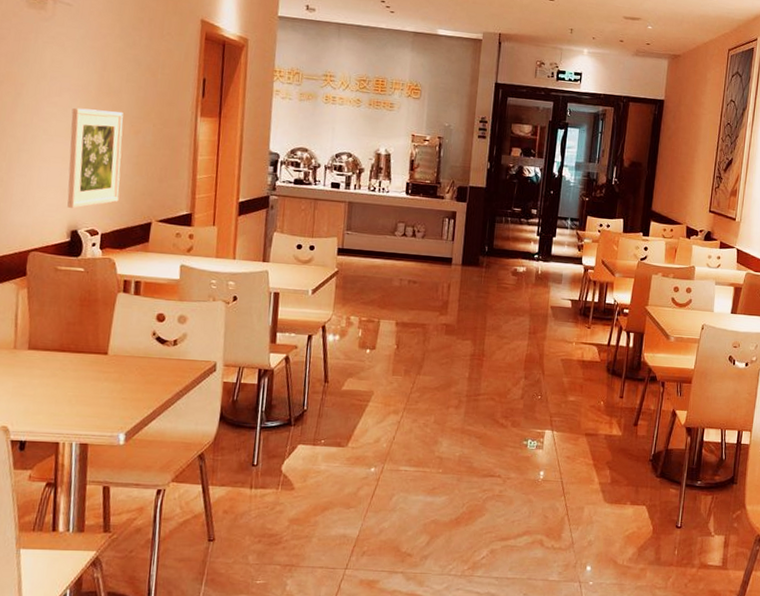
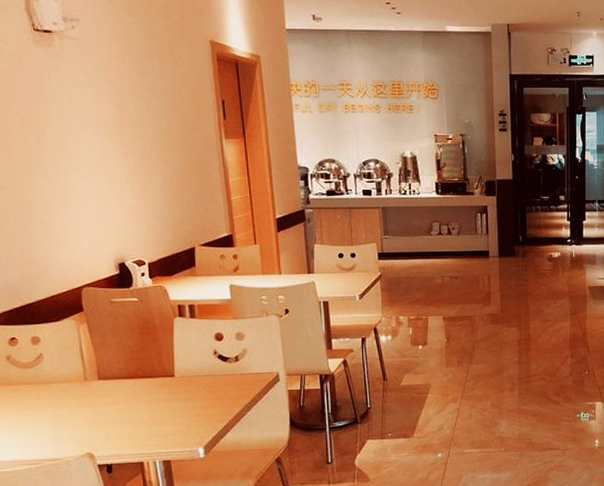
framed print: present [67,107,123,208] -> none [98,141,159,241]

